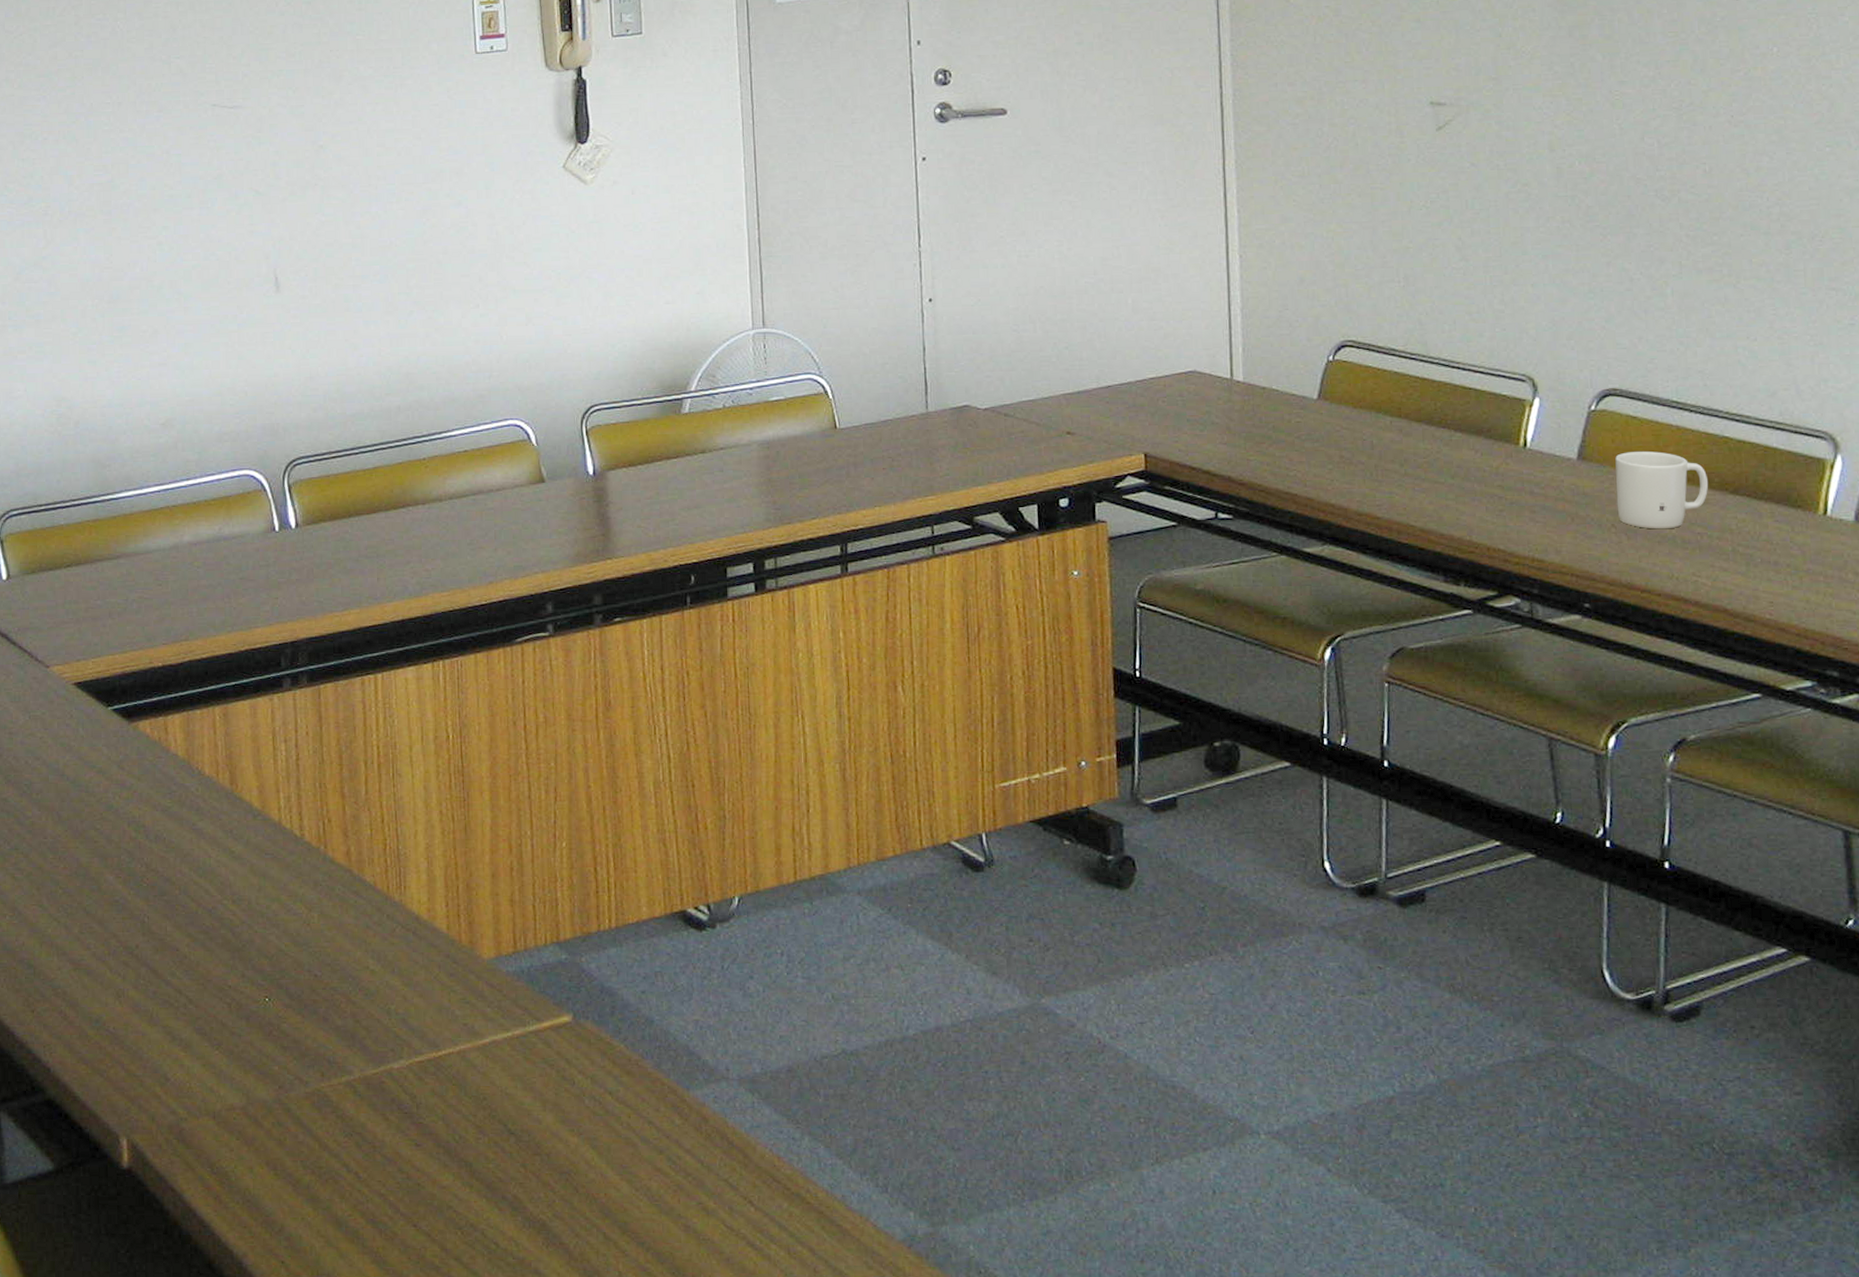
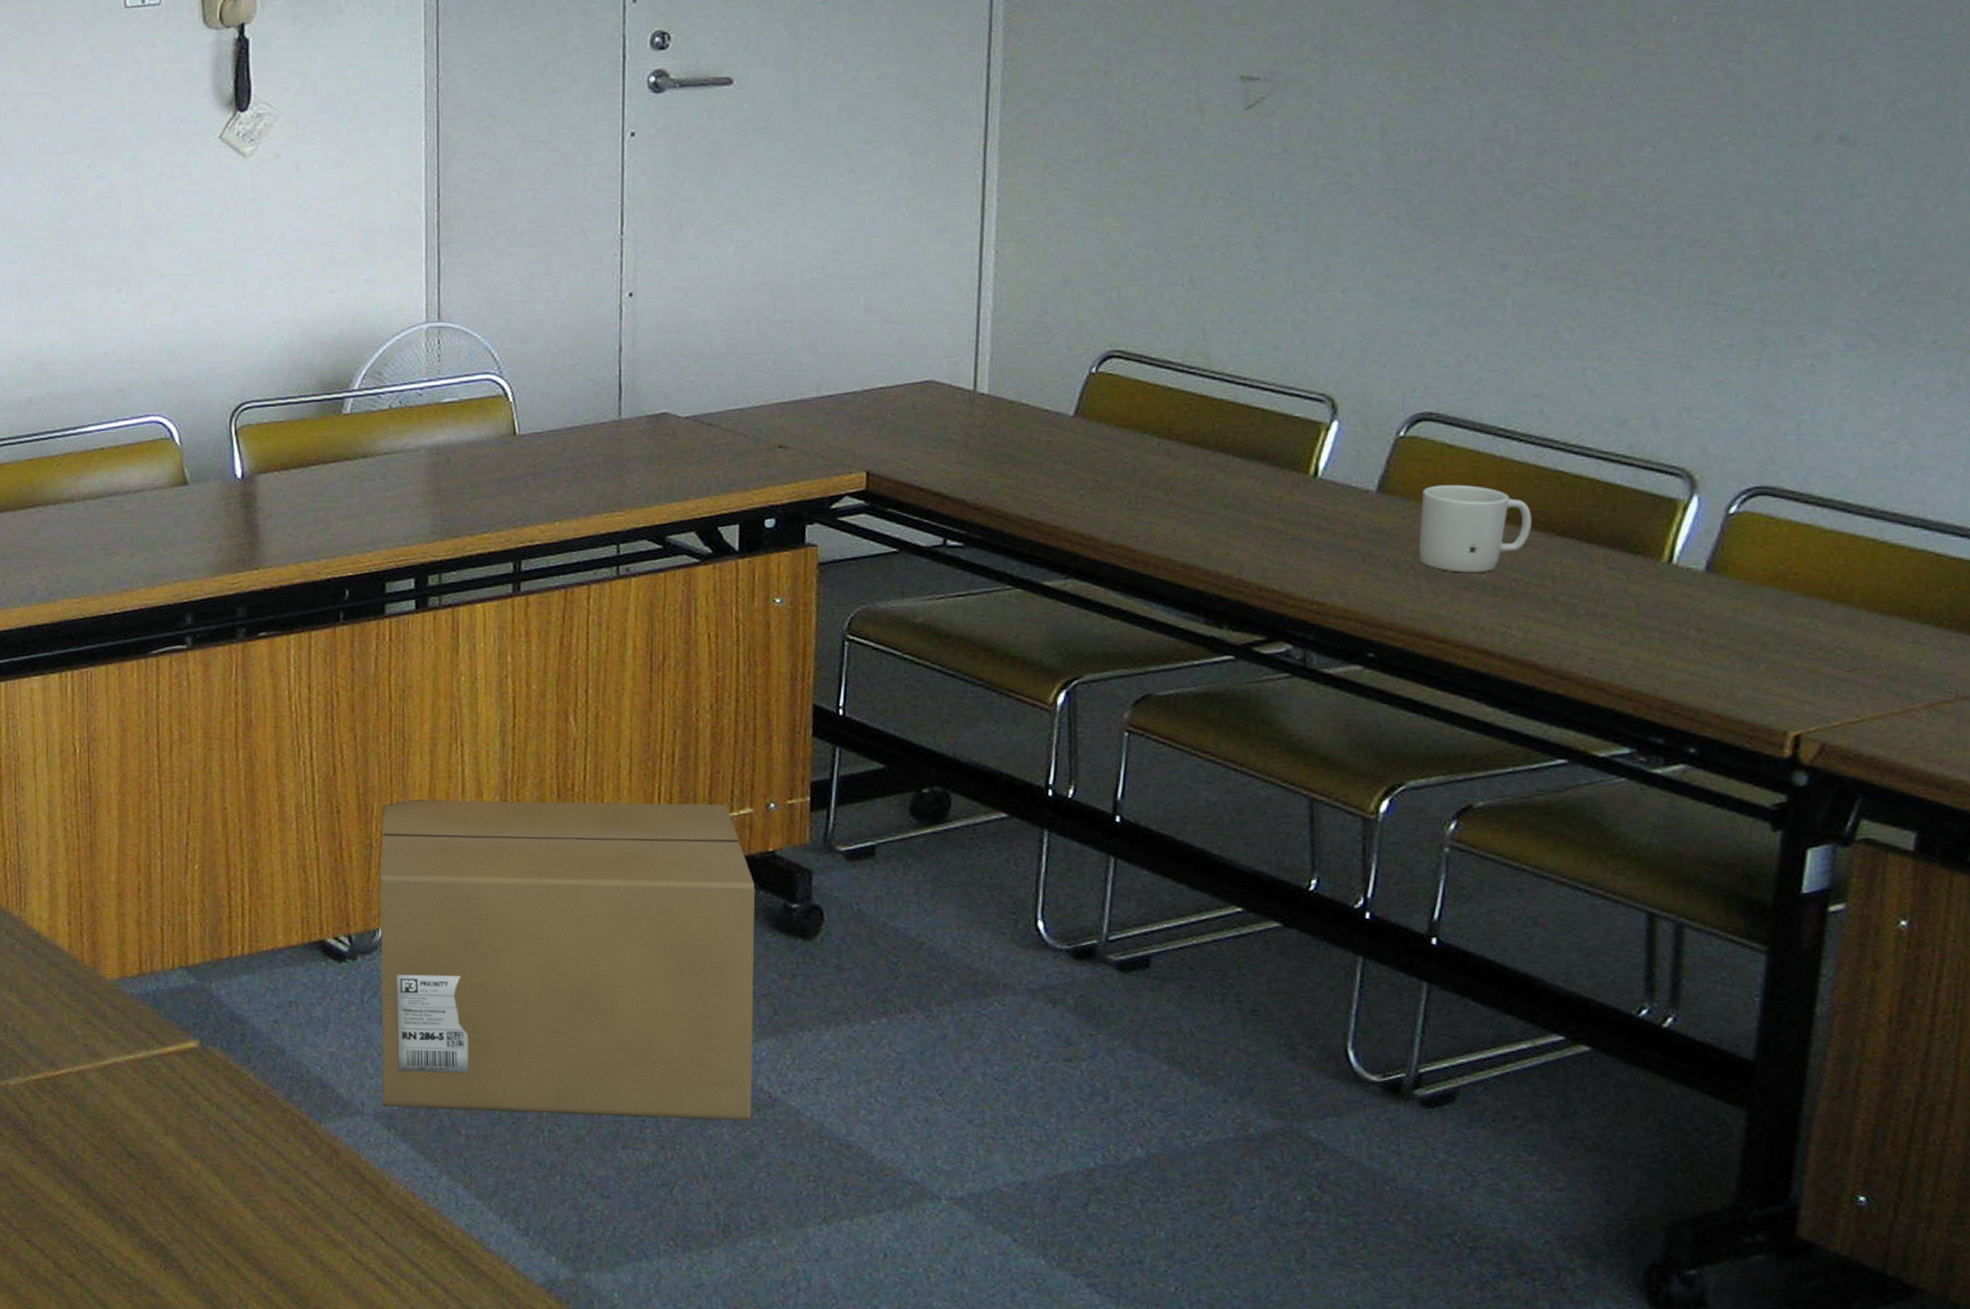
box: none [733,764,1085,1071] -> present [380,799,755,1121]

